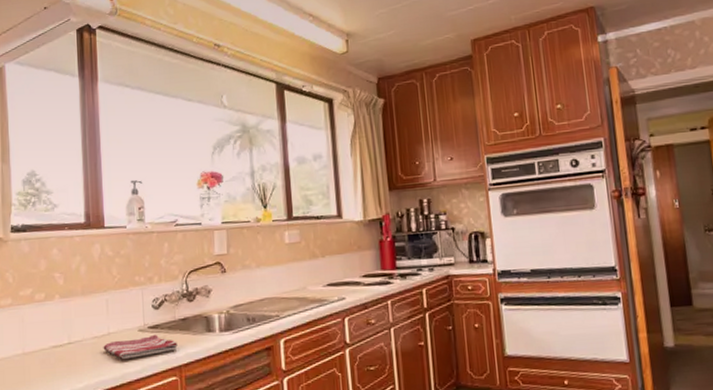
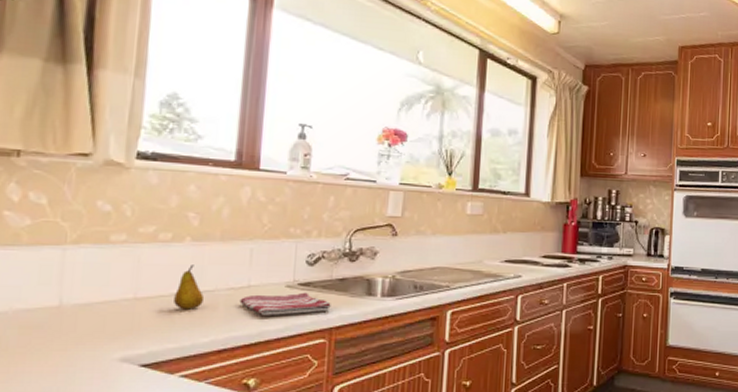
fruit: none [52,319,76,360] -> present [174,265,205,310]

